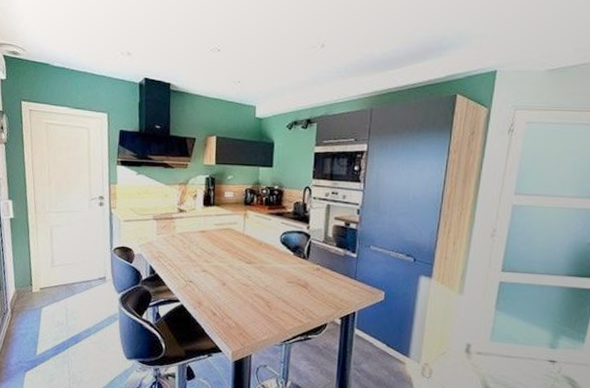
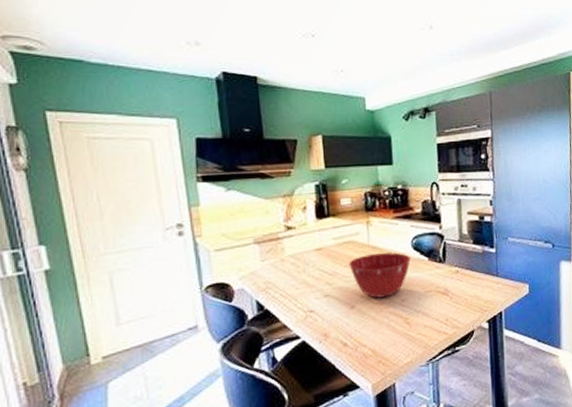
mixing bowl: none [225,242,278,281] -> present [349,252,411,298]

